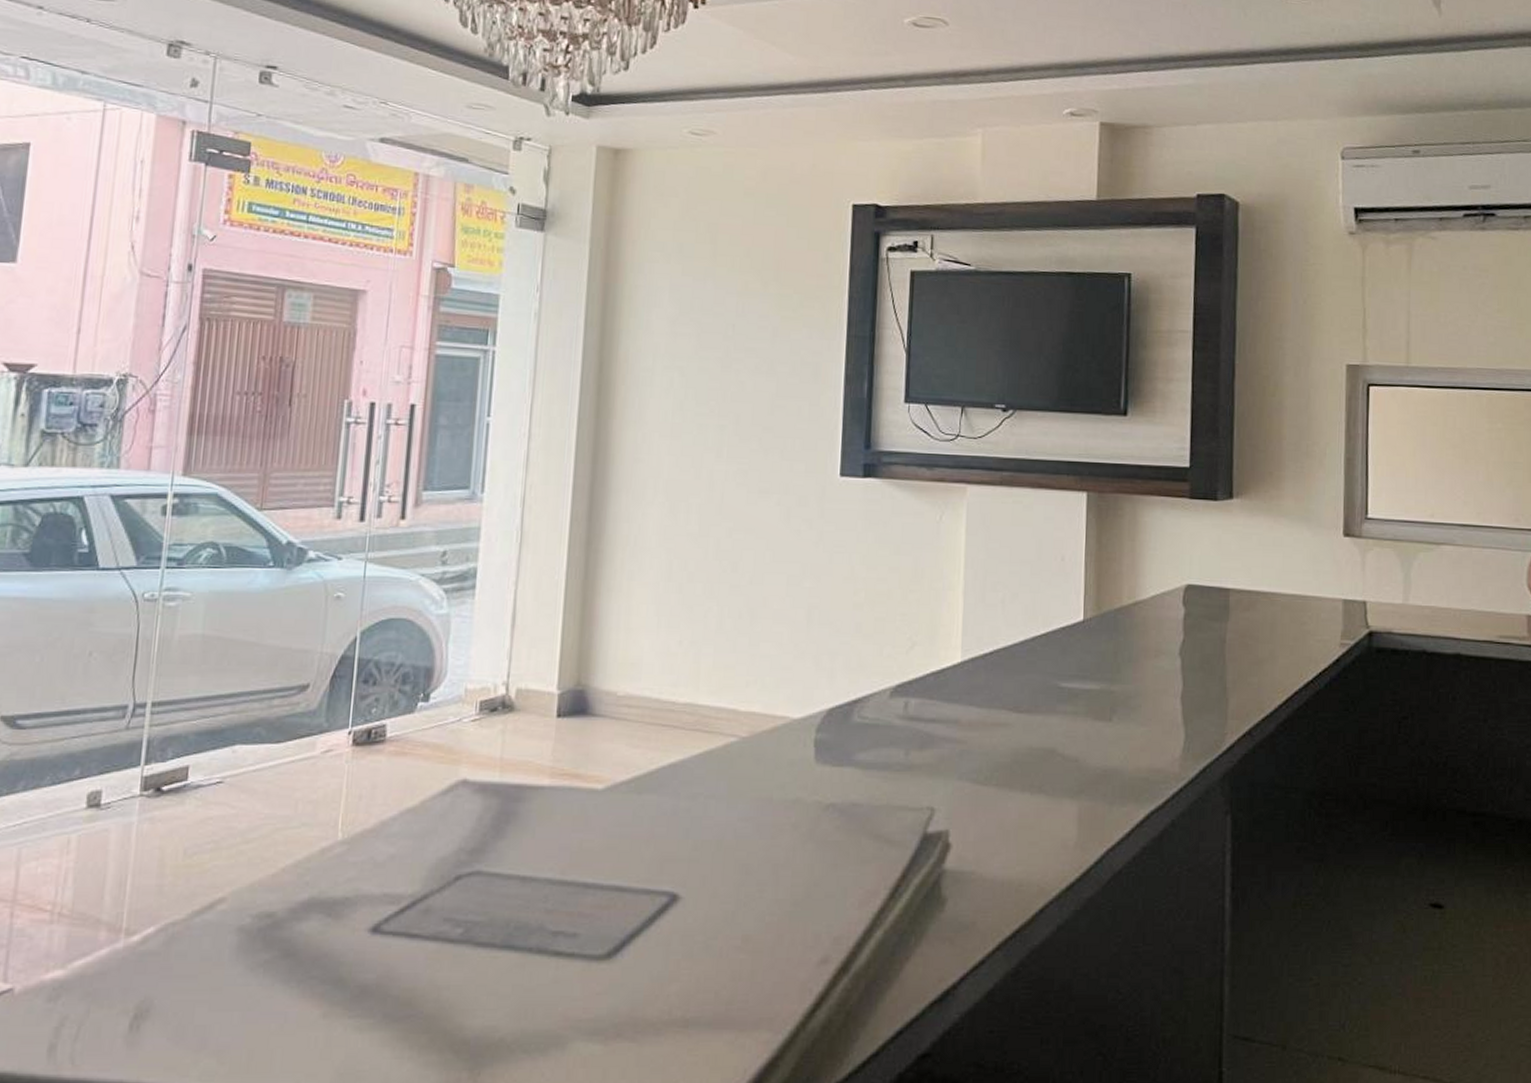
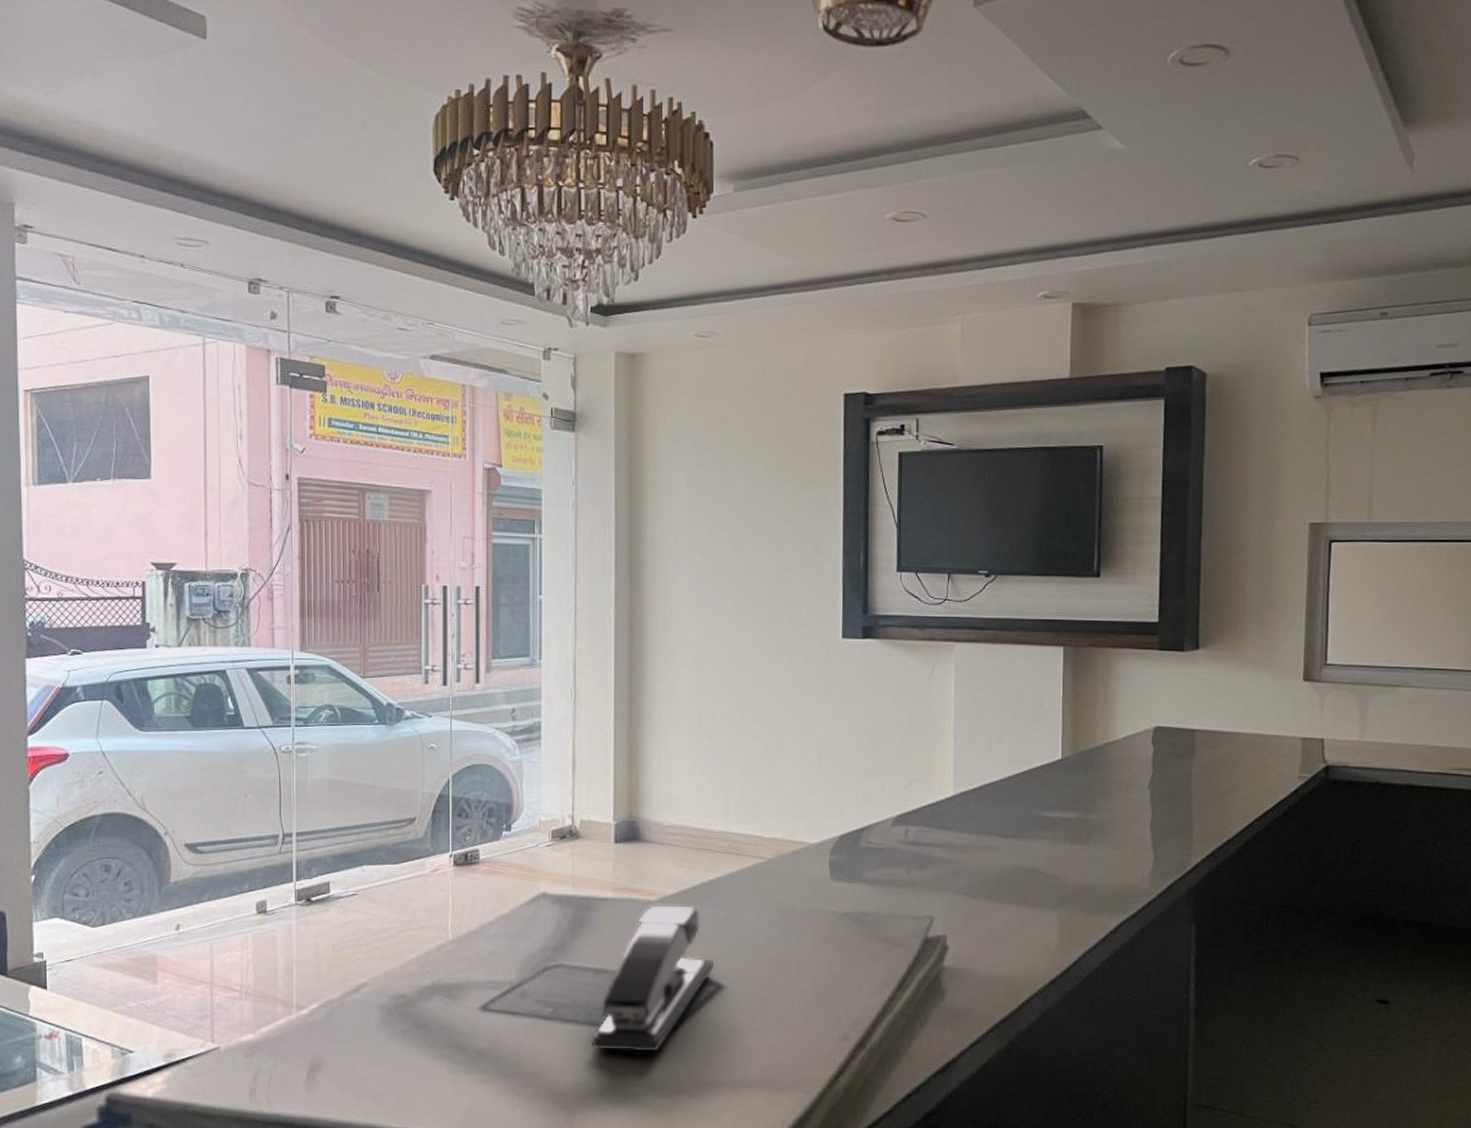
stapler: none [508,793,671,985] -> present [590,904,715,1053]

